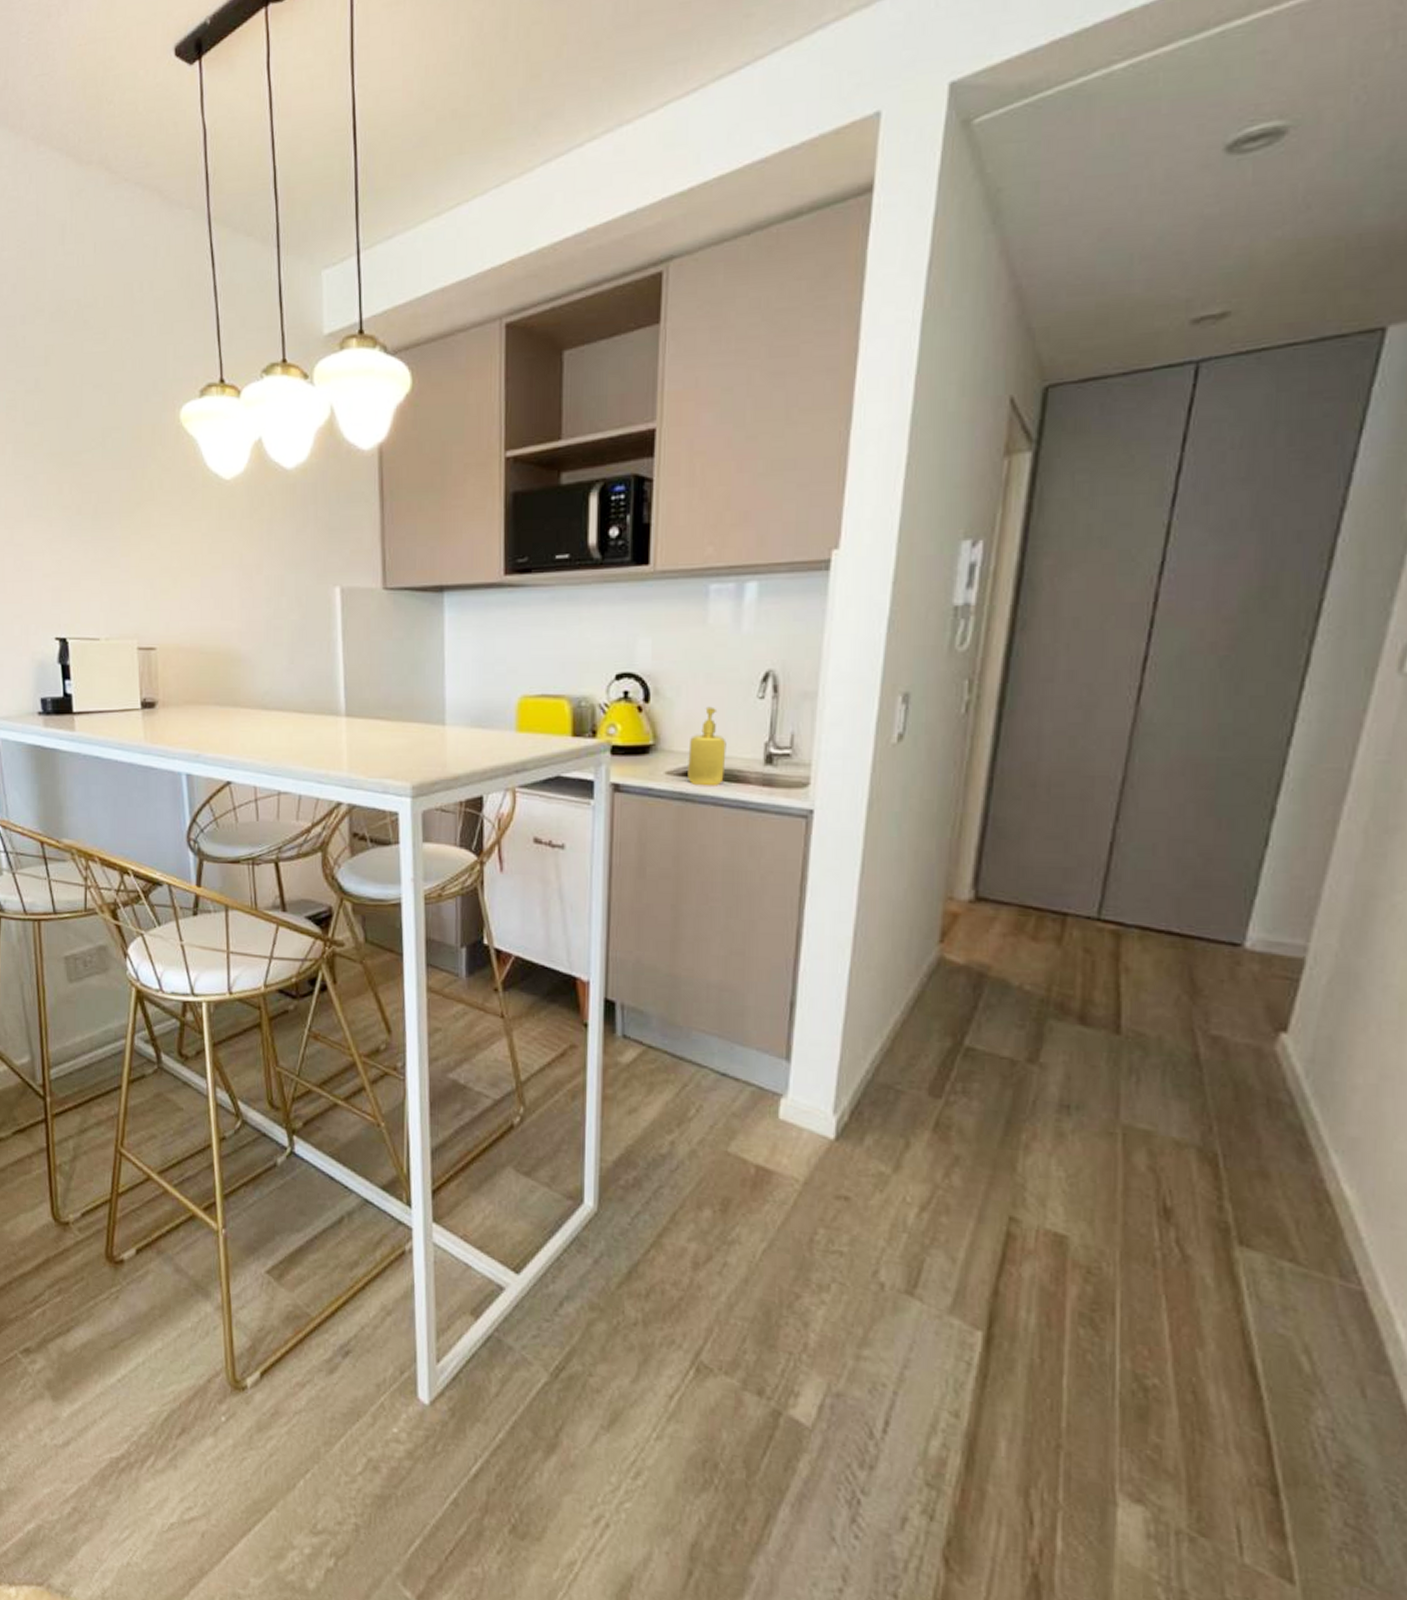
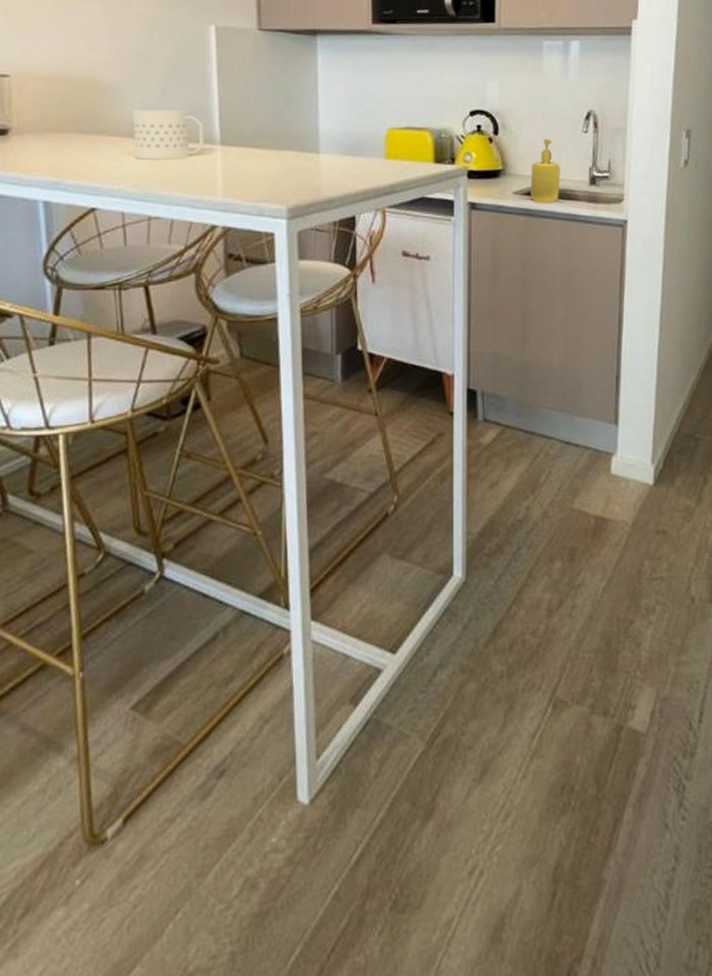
mug: none [262,678,331,734] -> present [131,108,205,161]

